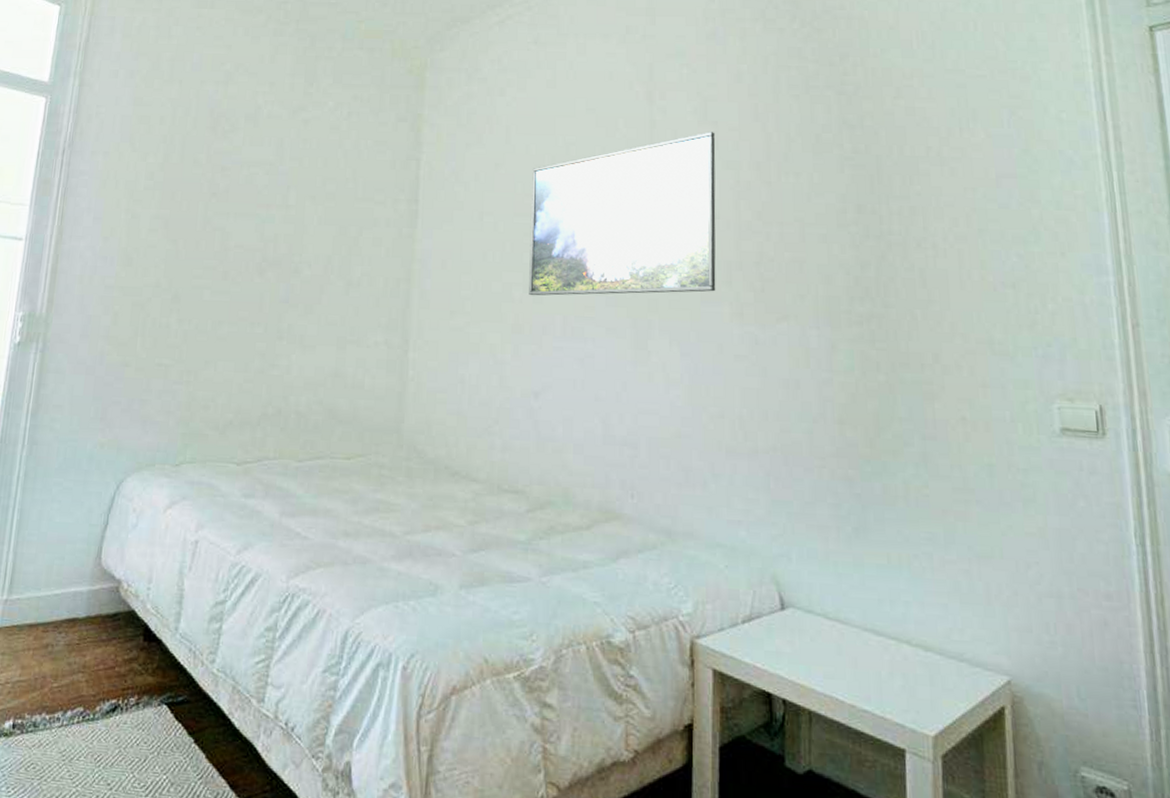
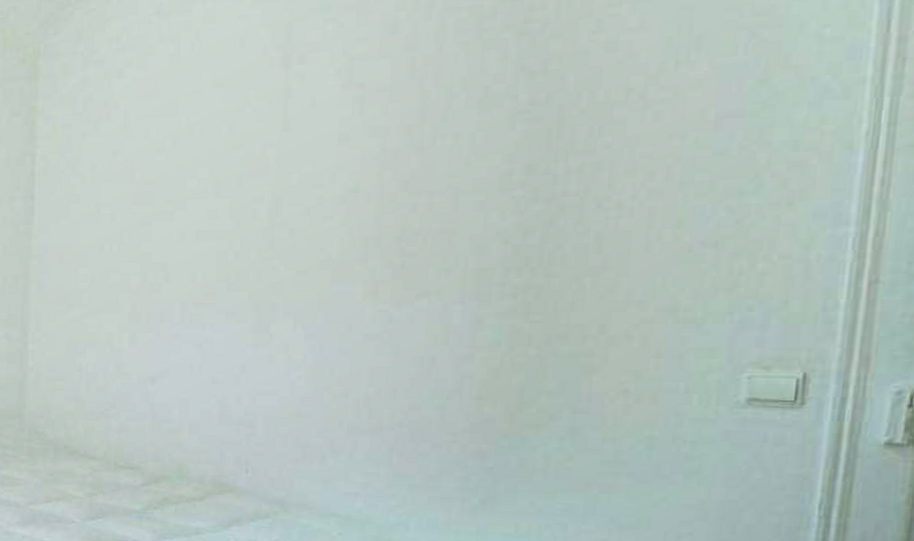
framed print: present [529,132,716,296] -> none [147,95,361,285]

